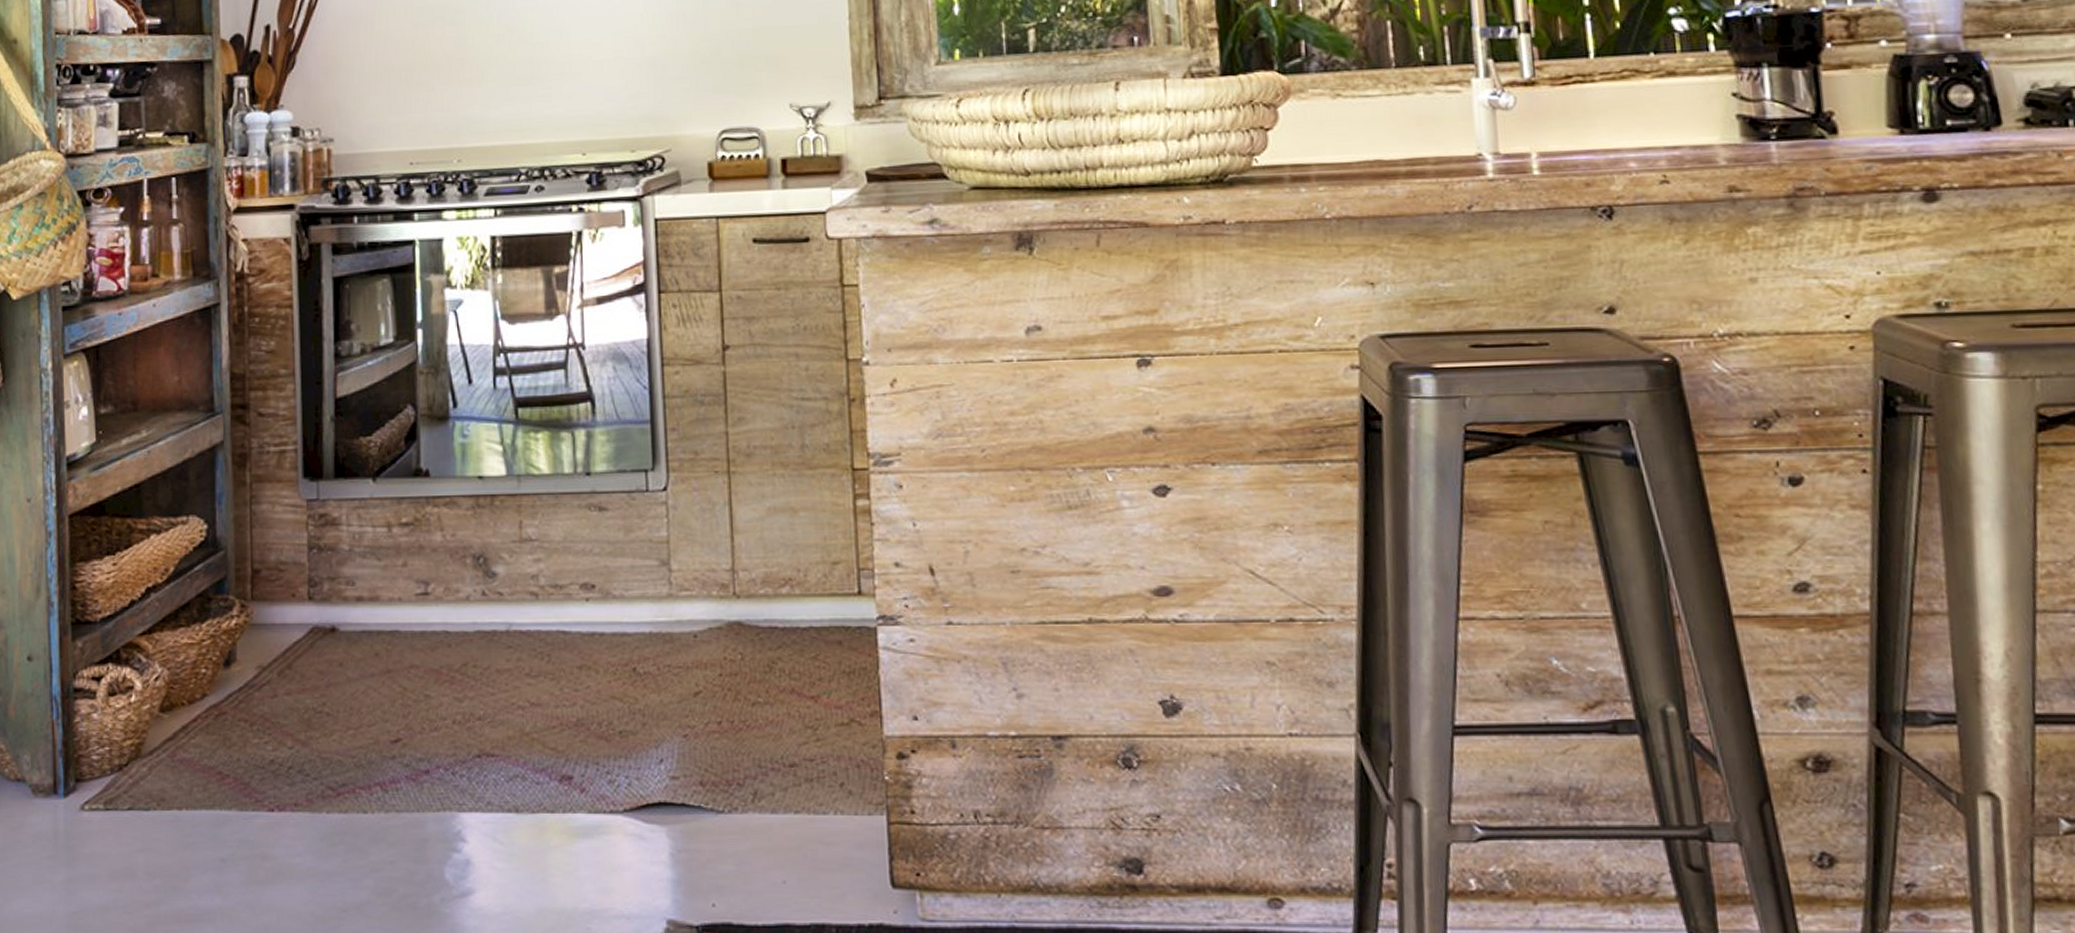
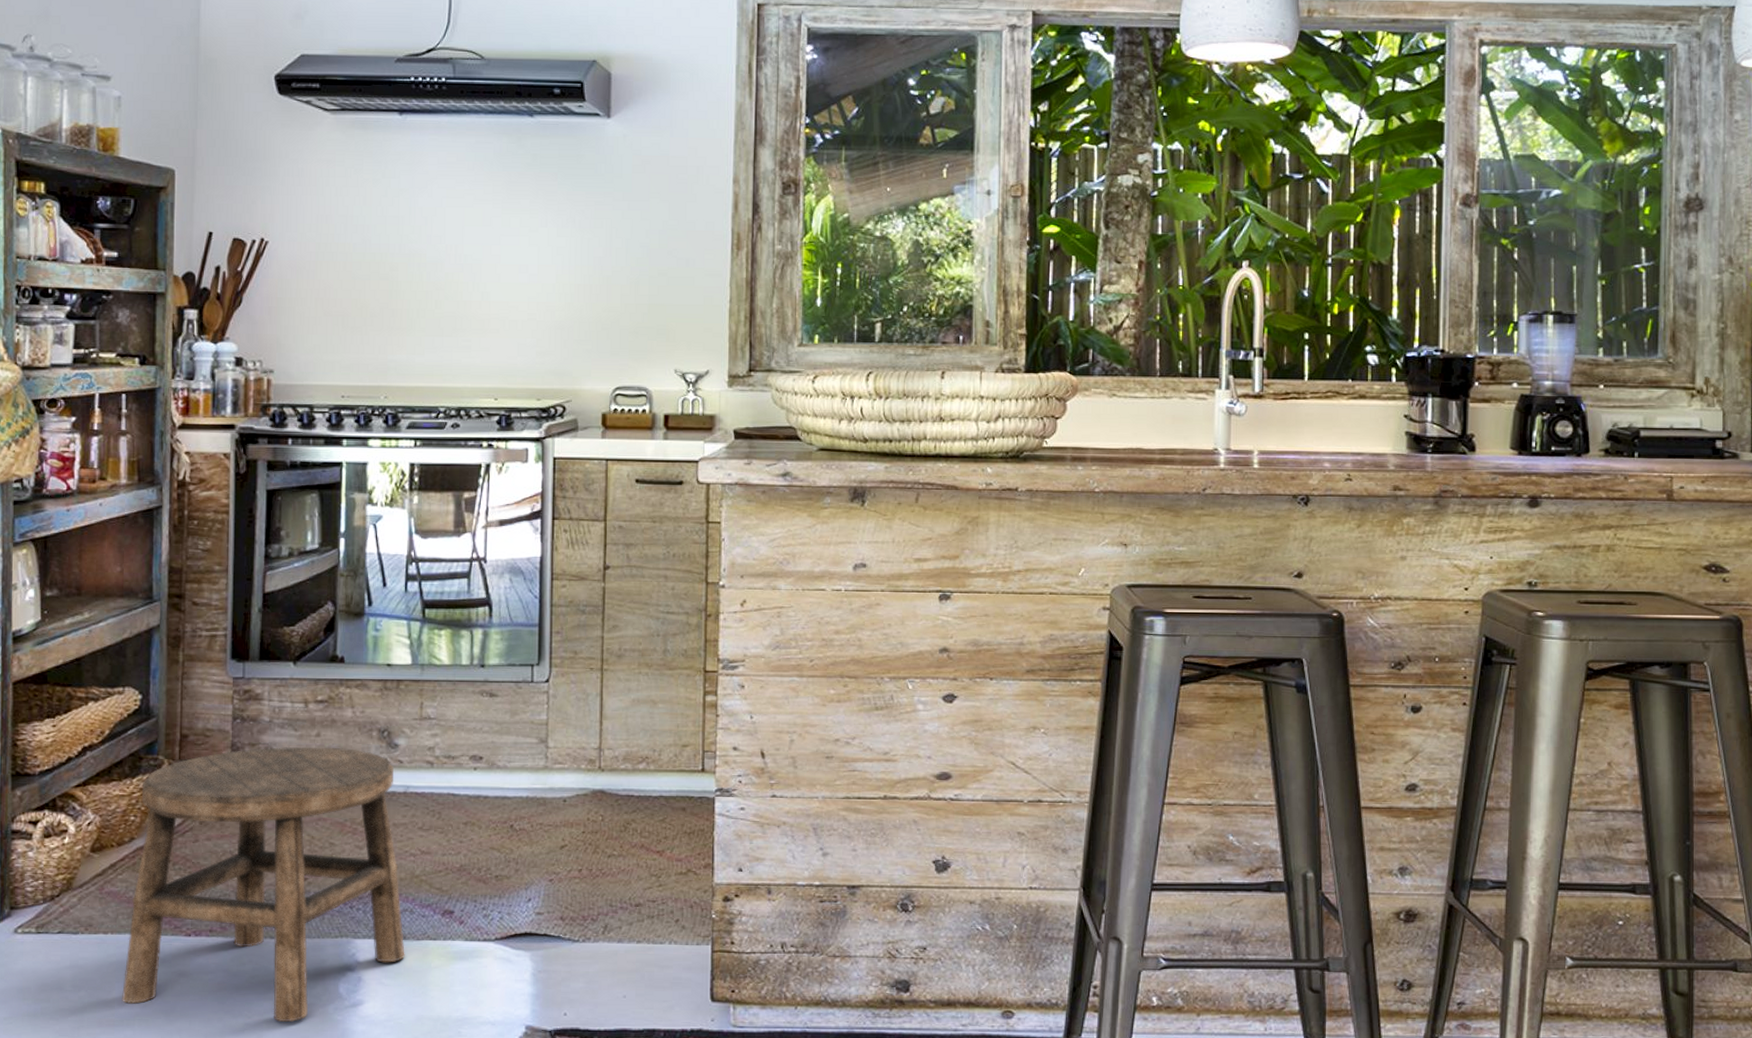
stool: none [201,579,520,916] -> present [122,746,406,1022]

